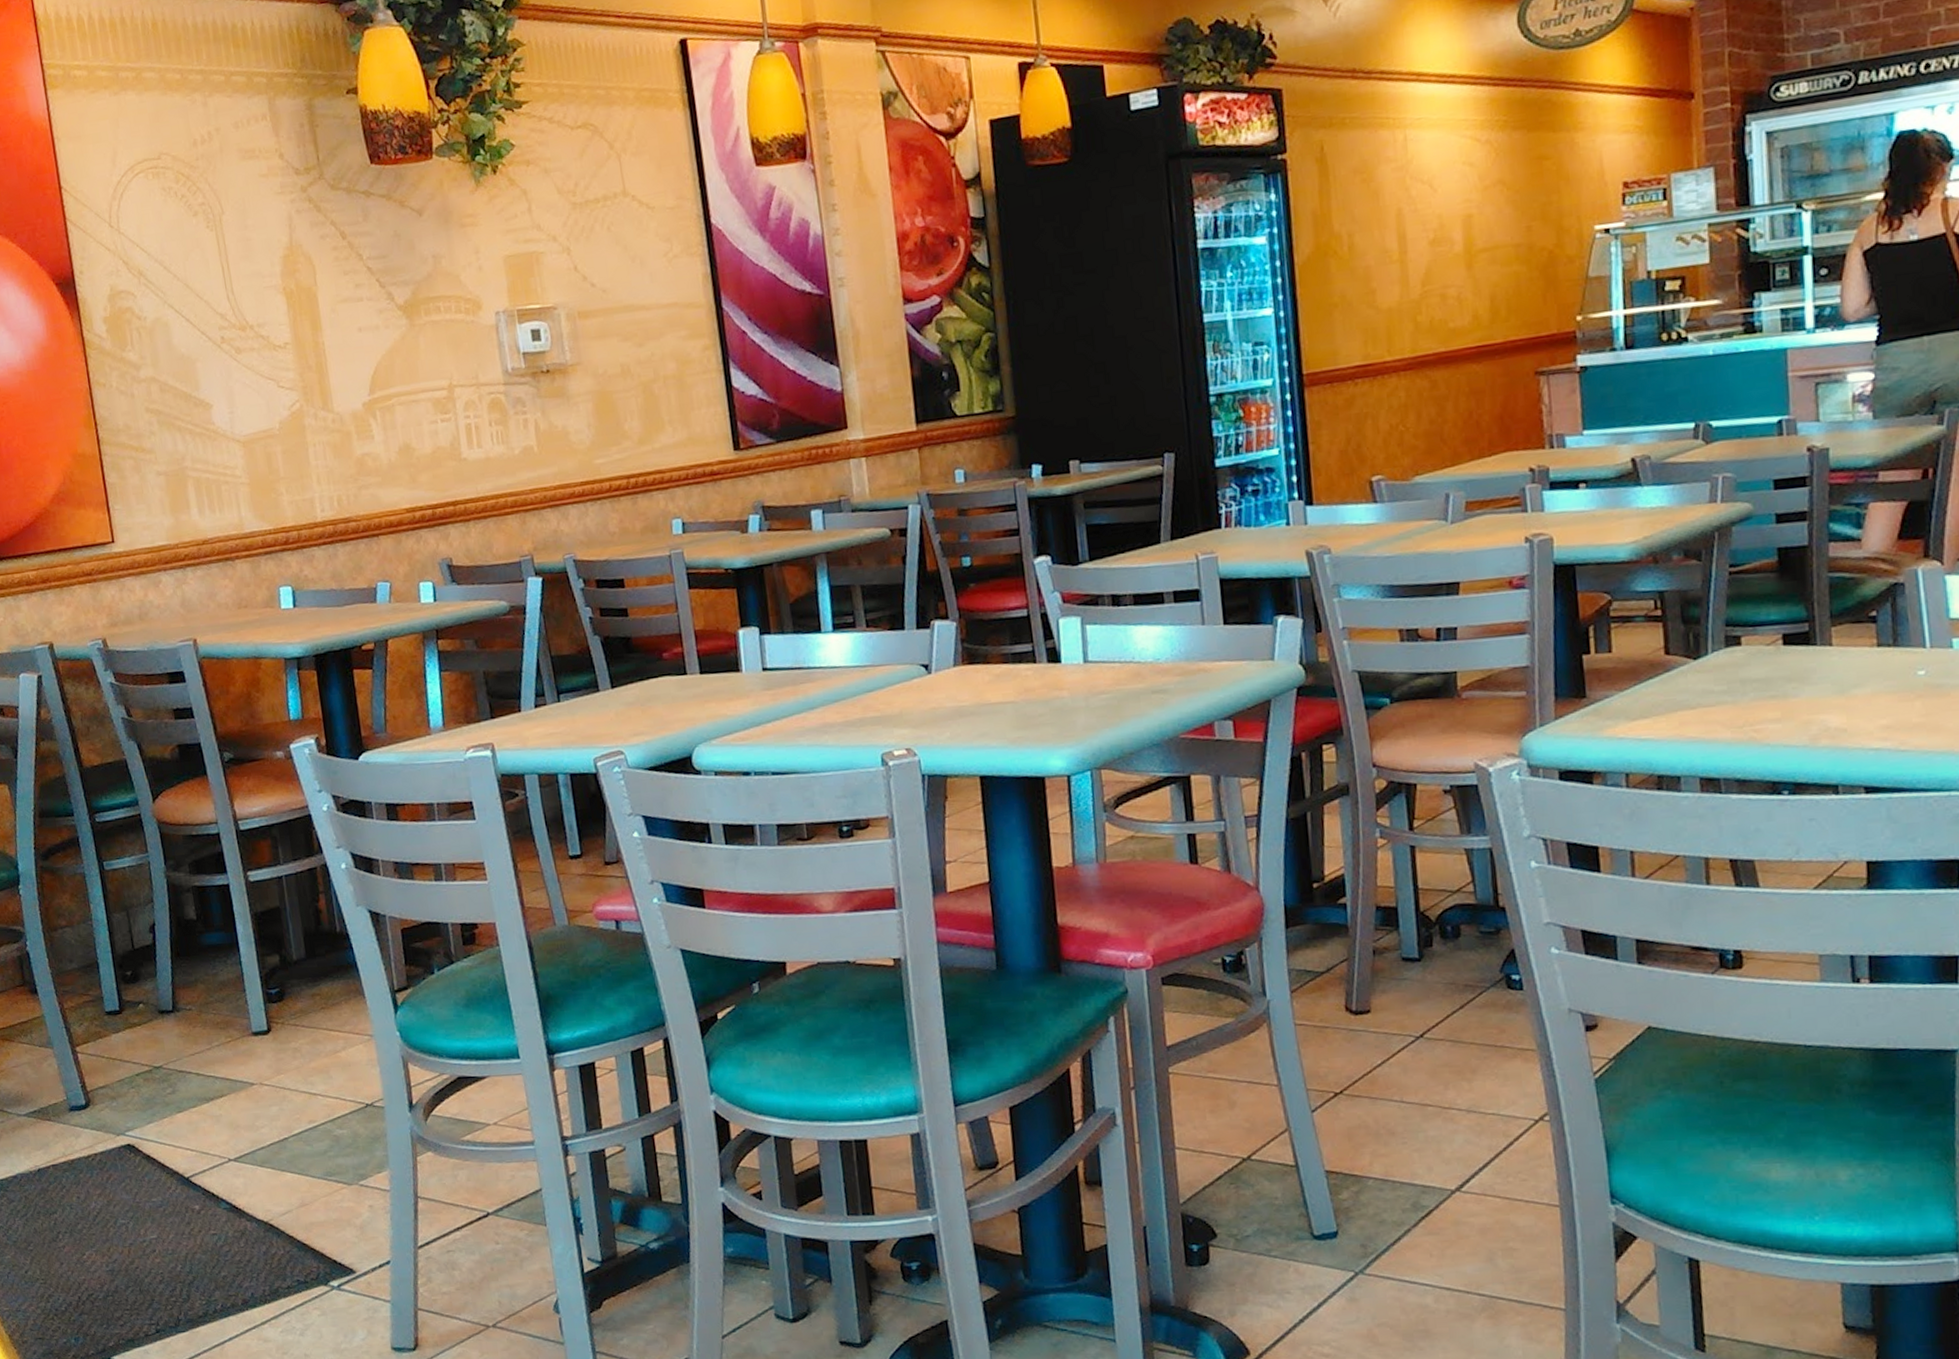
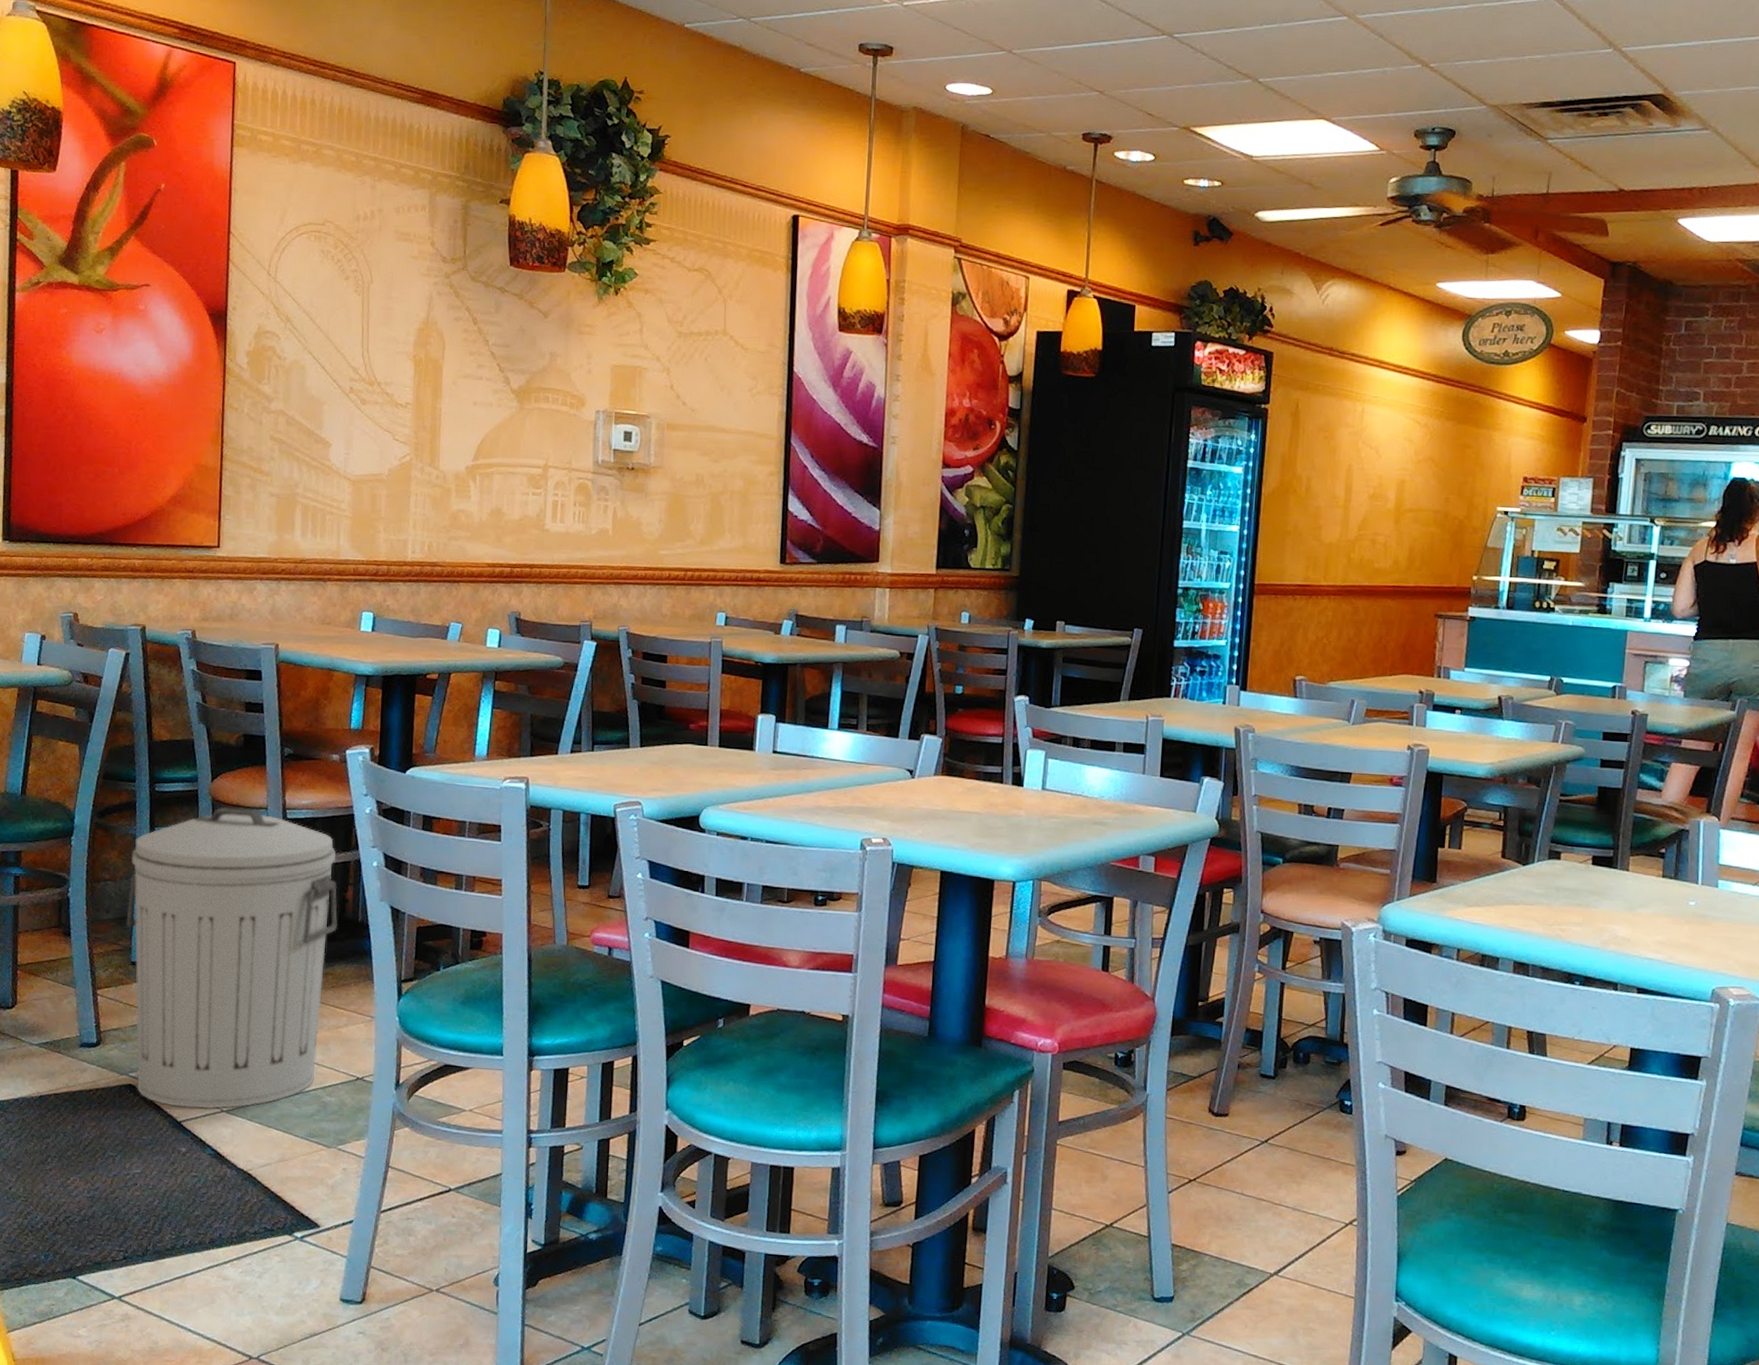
trash can: none [84,826,321,1163] -> present [126,807,338,1109]

